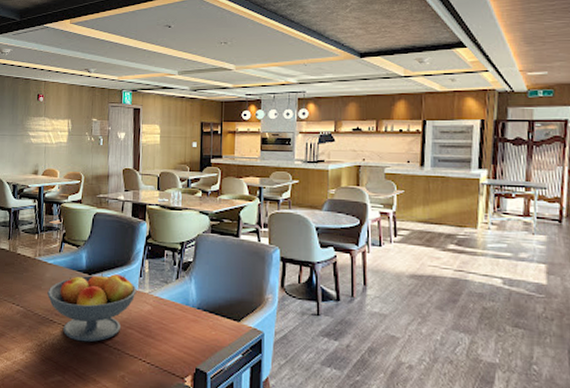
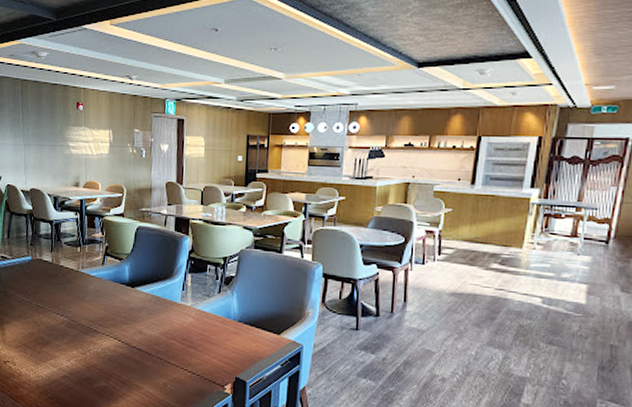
fruit bowl: present [47,272,137,343] -> none [91,285,179,352]

